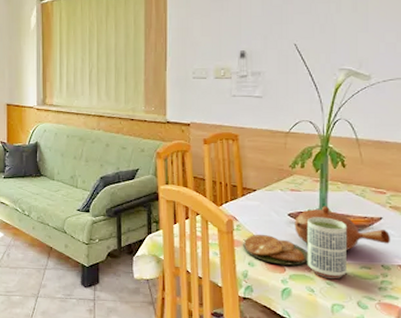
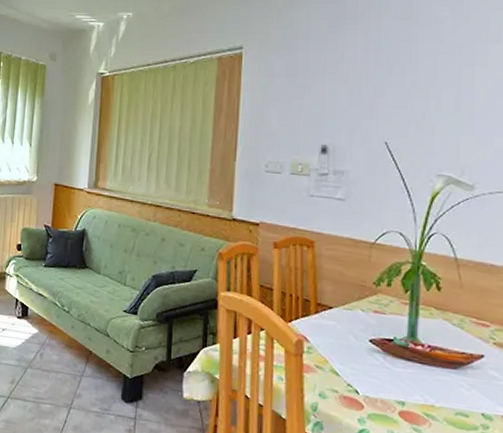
teapot: present [242,206,391,278] -> none [312,334,495,425]

